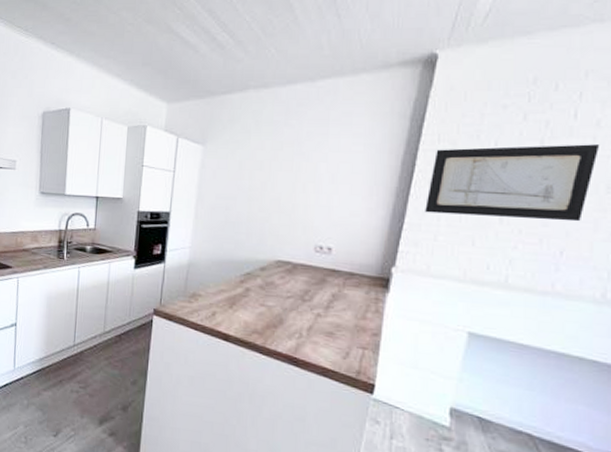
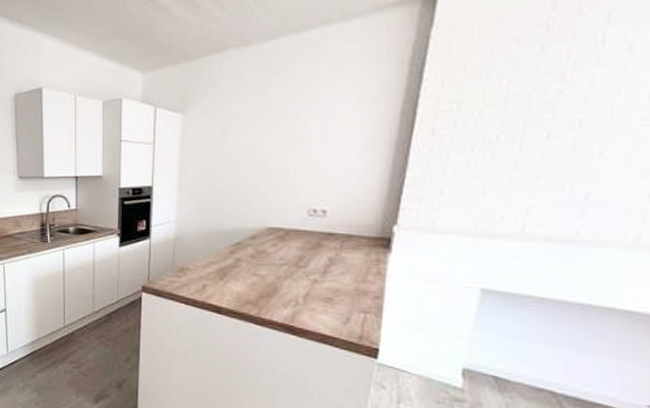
wall art: present [425,144,600,222] -> none [429,72,633,165]

